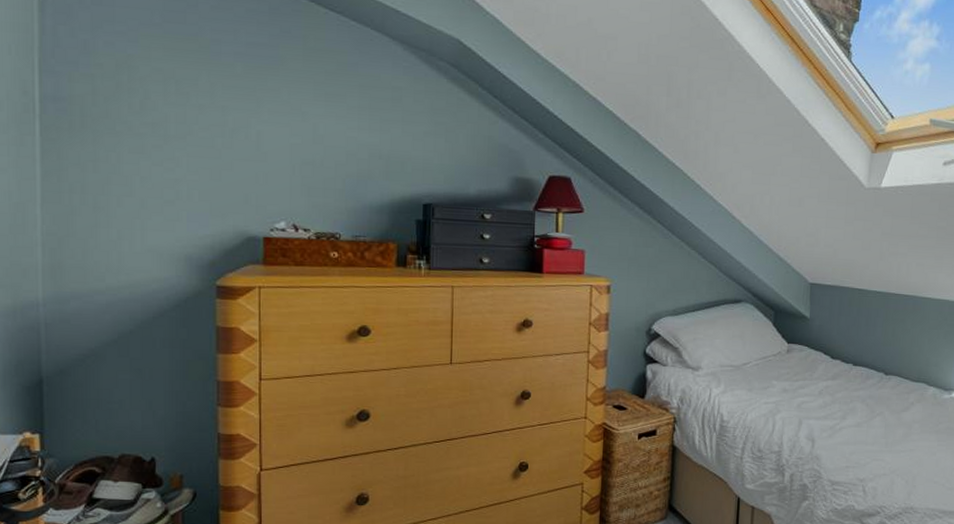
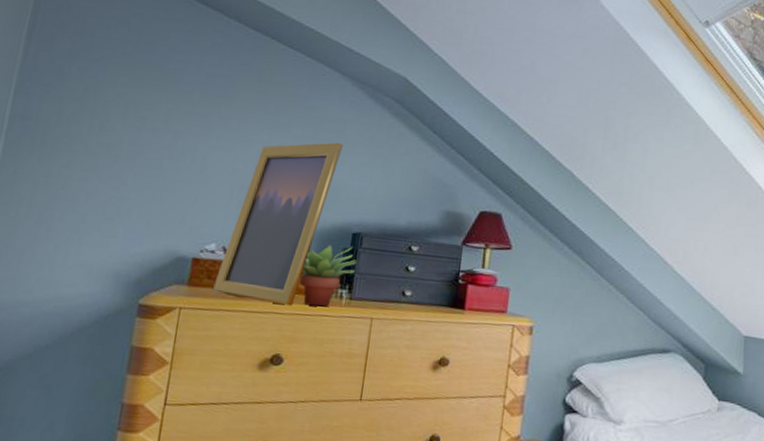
picture frame: none [289,111,402,279] -> present [212,142,343,306]
succulent plant: none [377,217,432,278] -> present [300,245,357,307]

